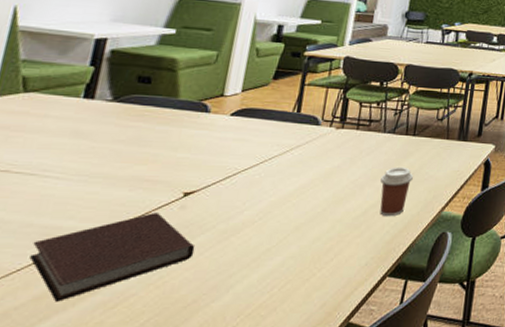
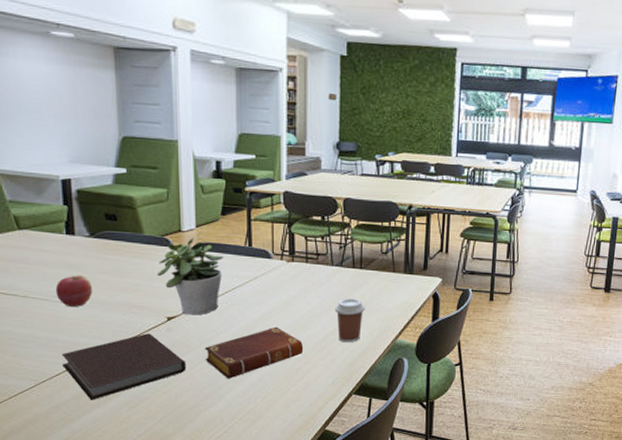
apple: none [48,144,100,183] -> present [55,275,93,308]
potted plant: none [184,103,267,190] -> present [157,238,224,315]
book: none [219,200,340,265] -> present [205,326,304,379]

